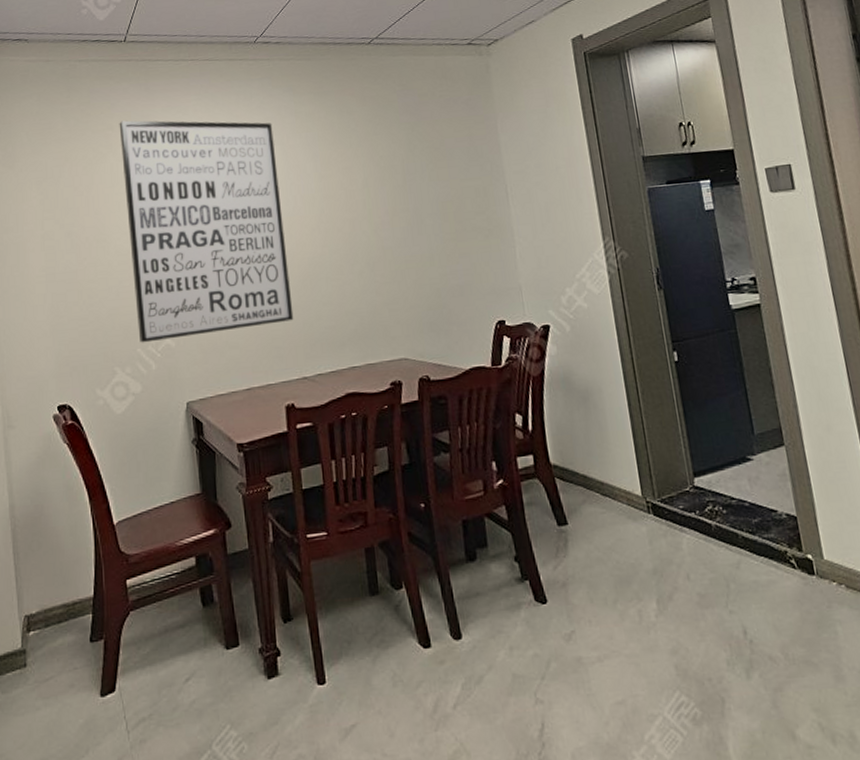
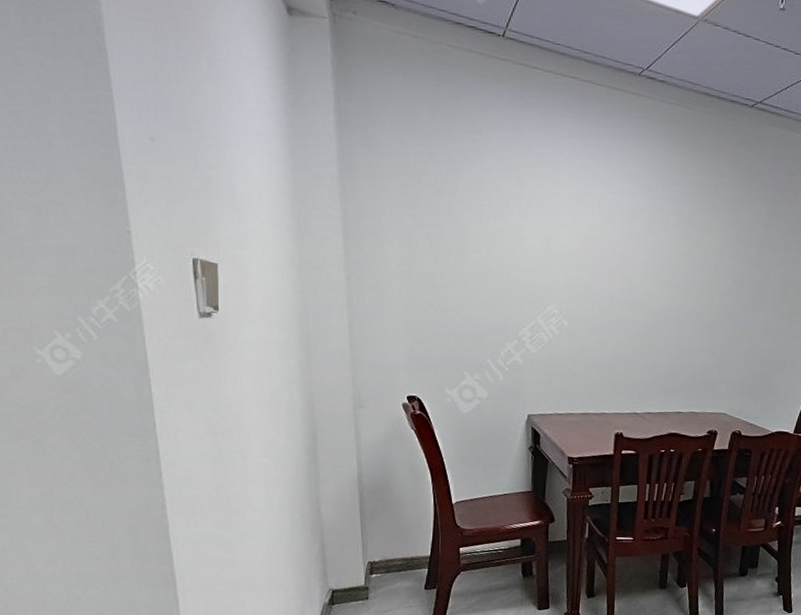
wall art: present [119,120,294,343] -> none [488,127,644,362]

